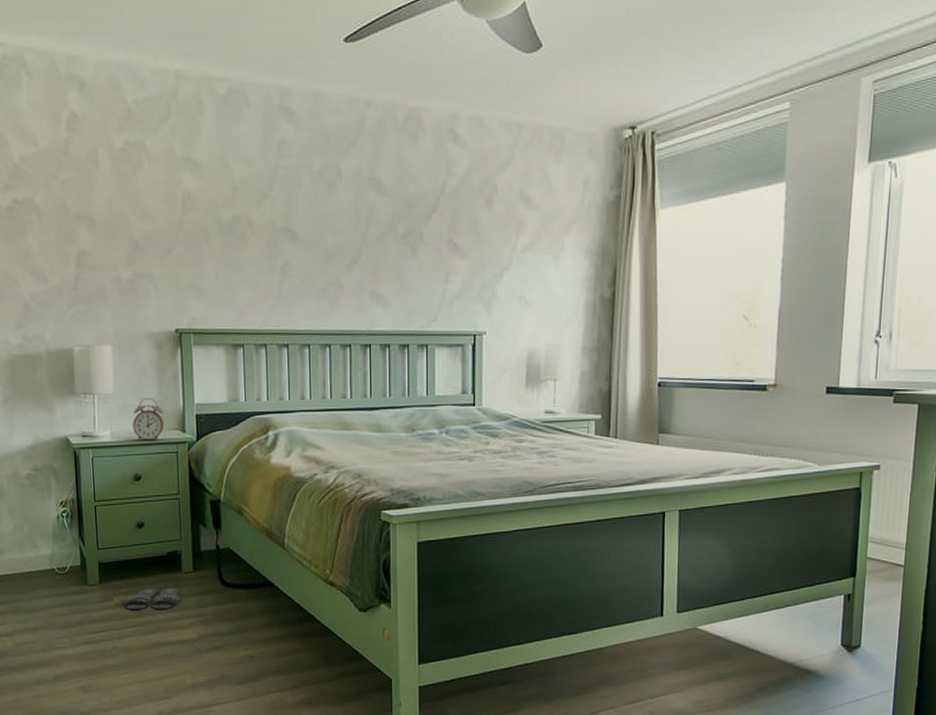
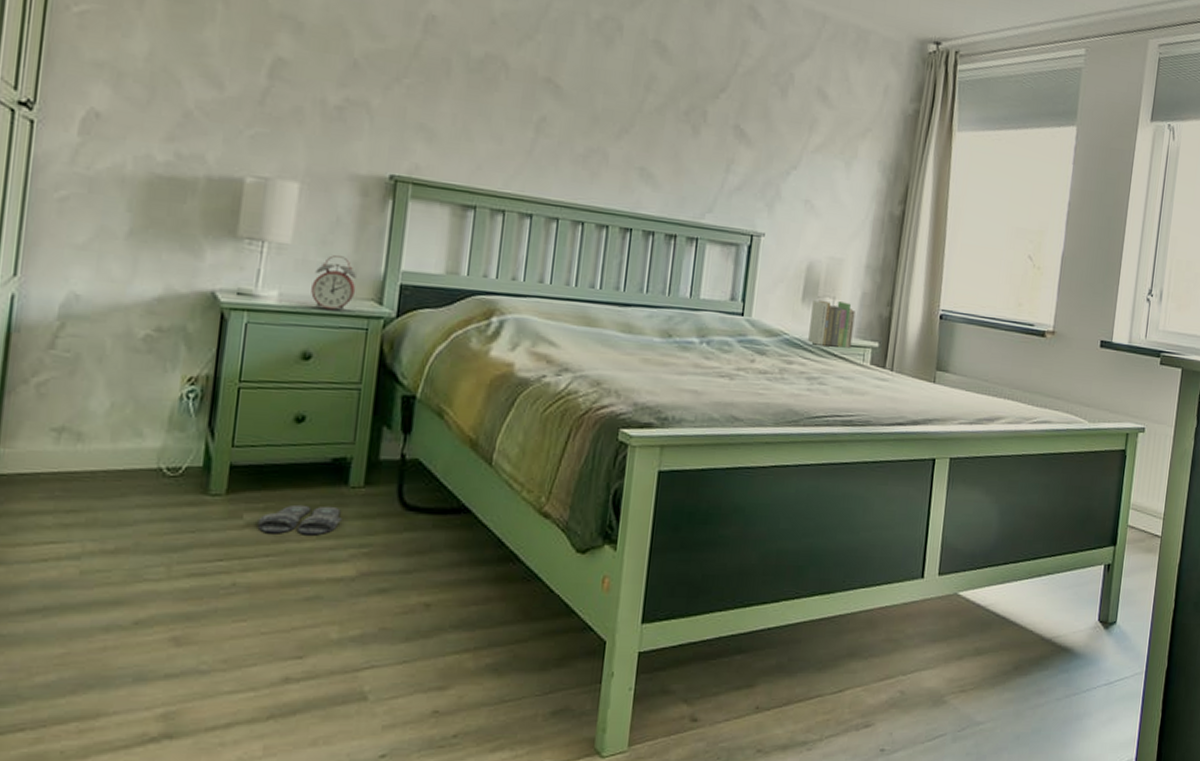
books: none [535,382,576,423] -> present [808,299,855,348]

